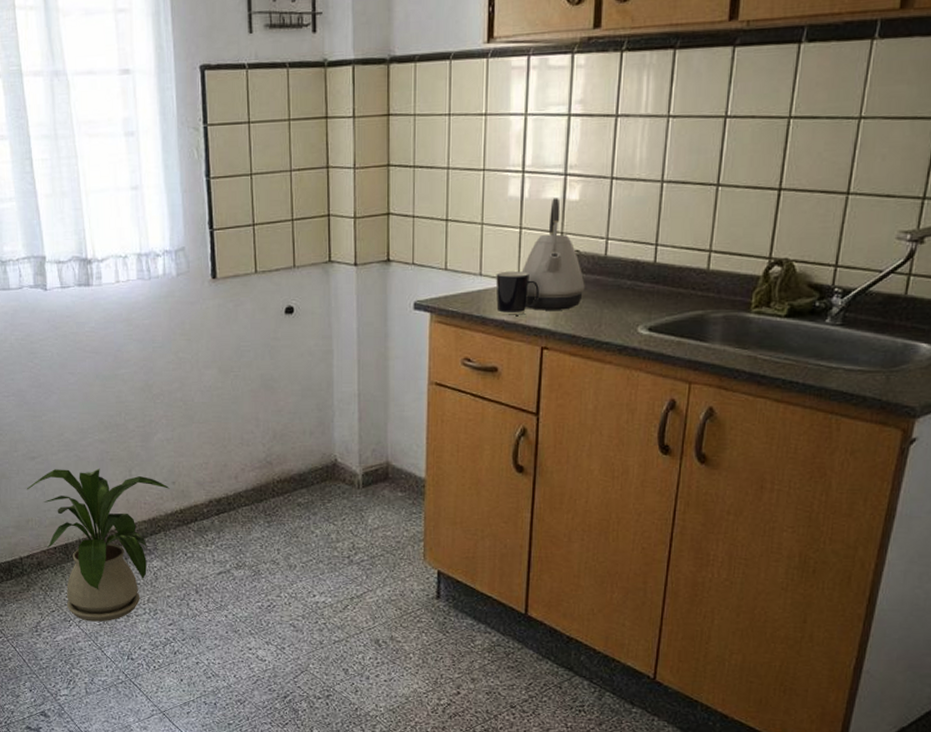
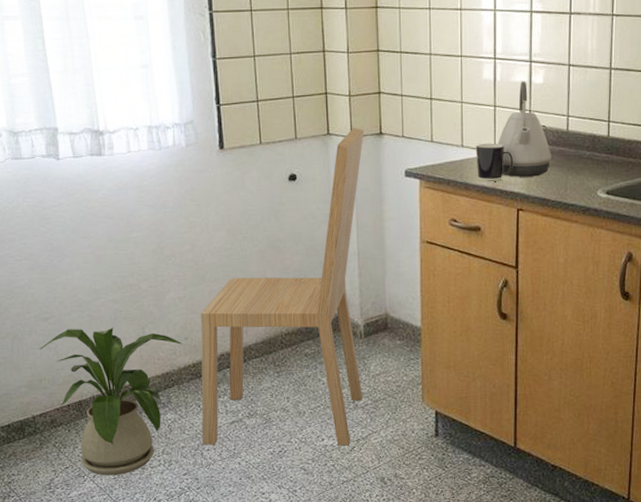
dining chair: none [188,254,369,604] -> present [200,128,364,446]

